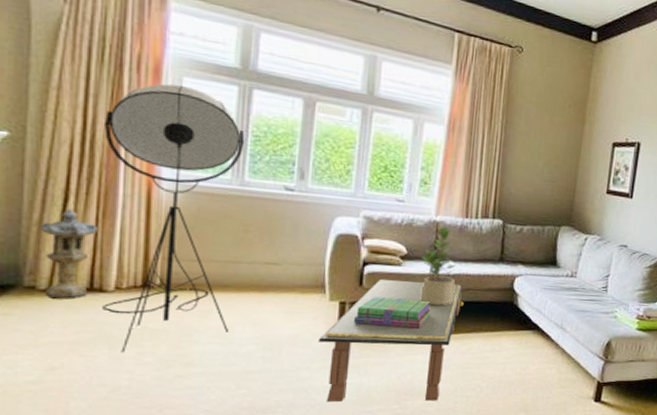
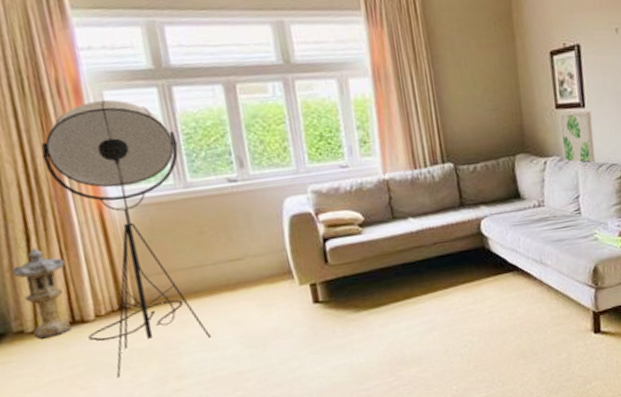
coffee table: present [317,279,464,401] -> none [298,240,435,387]
stack of books: present [354,297,432,329] -> none [328,264,405,303]
potted plant: present [420,225,456,306] -> none [376,182,424,268]
wall art: none [603,197,637,249] -> present [559,111,596,163]

